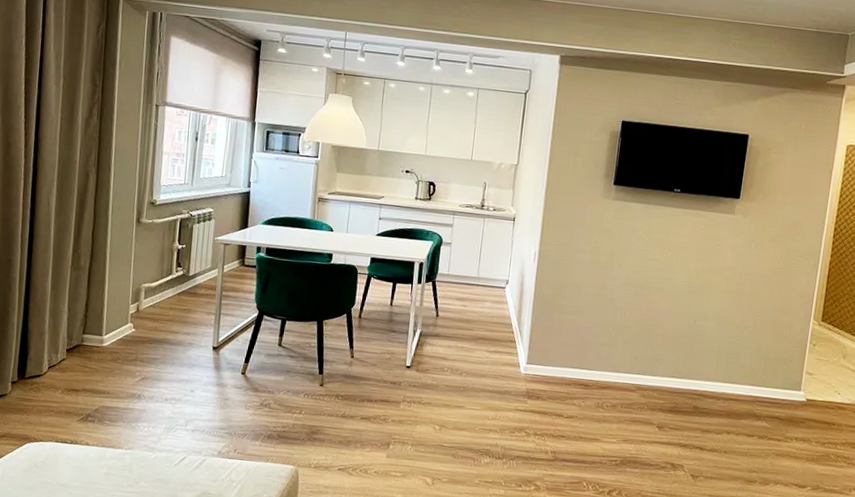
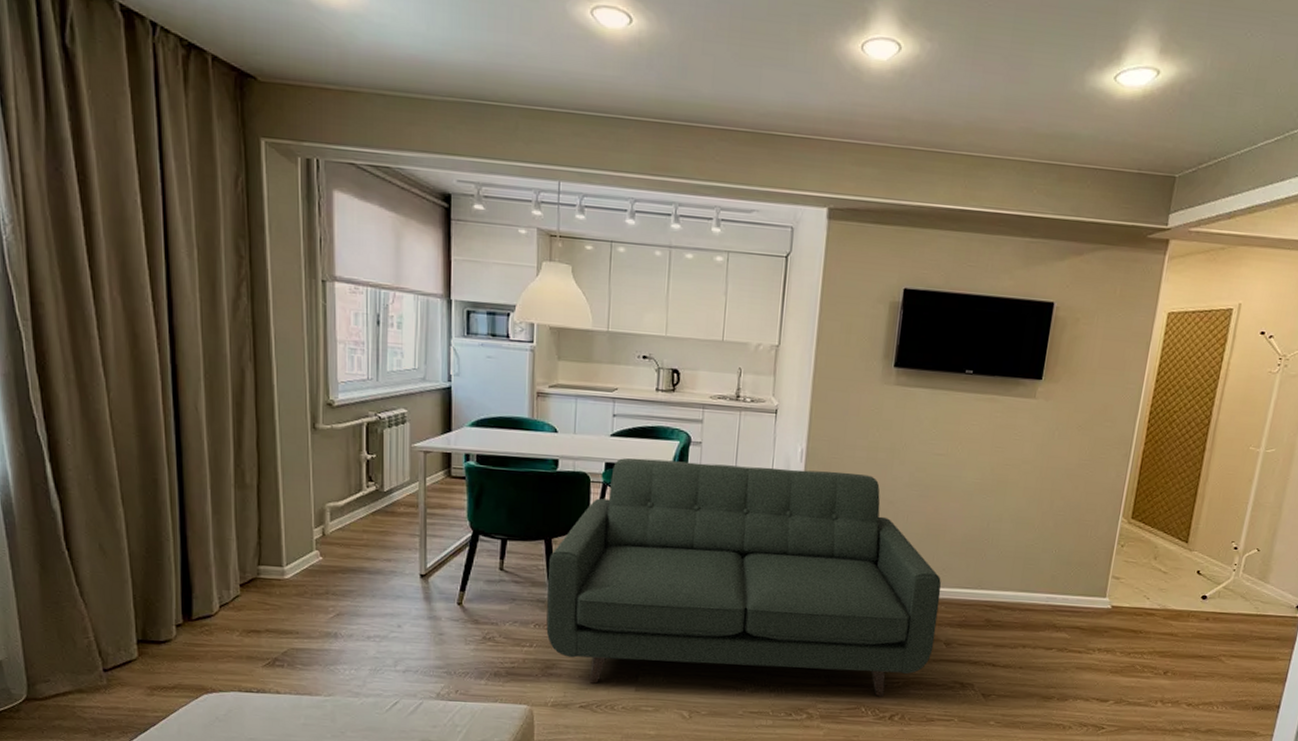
sofa: none [314,254,654,474] -> present [546,458,941,697]

